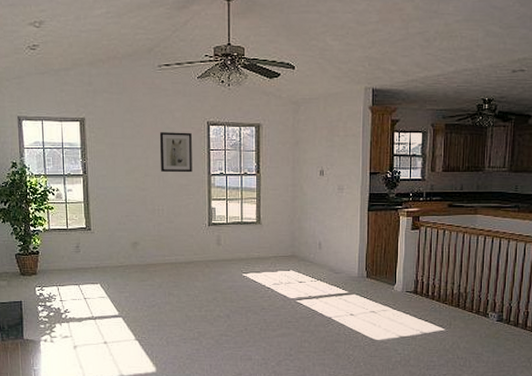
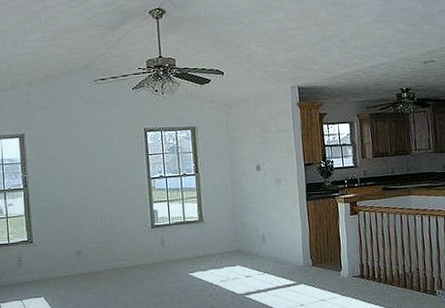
wall art: present [159,132,192,173] -> none [98,139,132,179]

